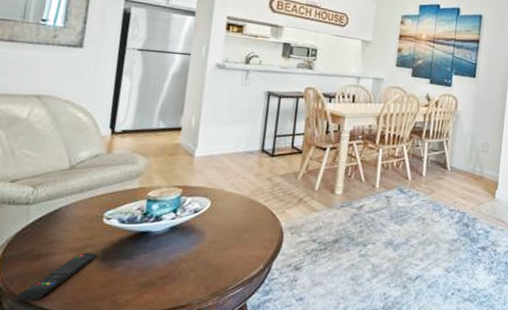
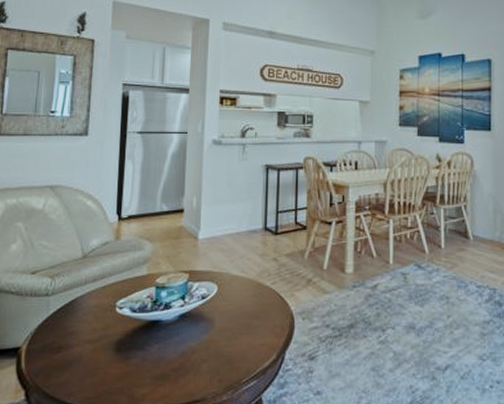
remote control: present [16,252,98,301] -> none [41,344,113,395]

